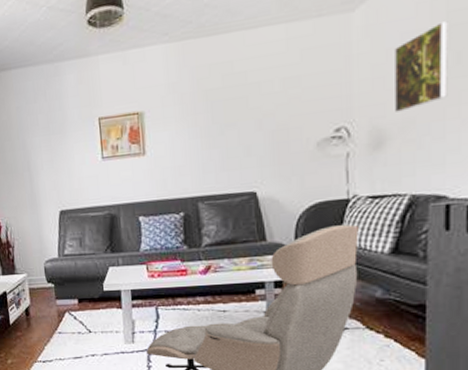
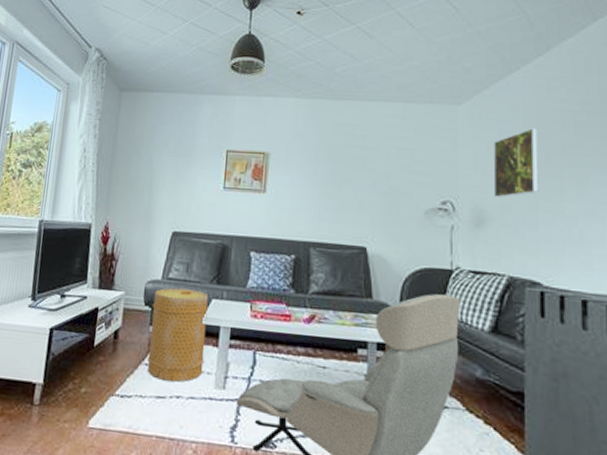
basket: none [54,261,112,343] -> present [147,288,209,382]

